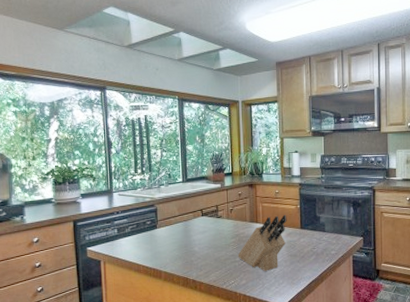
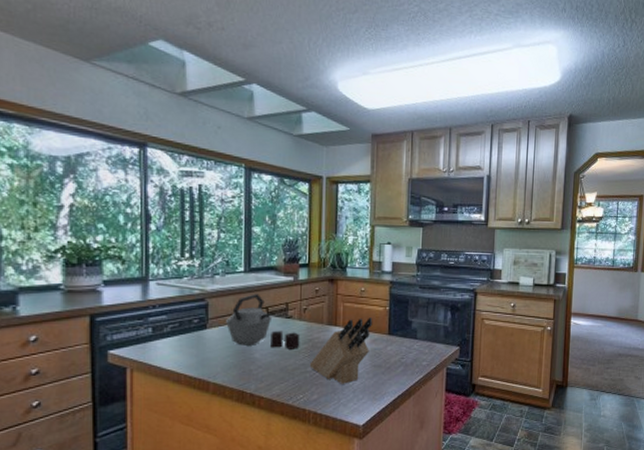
kettle: none [171,199,229,243] -> present [226,294,300,349]

